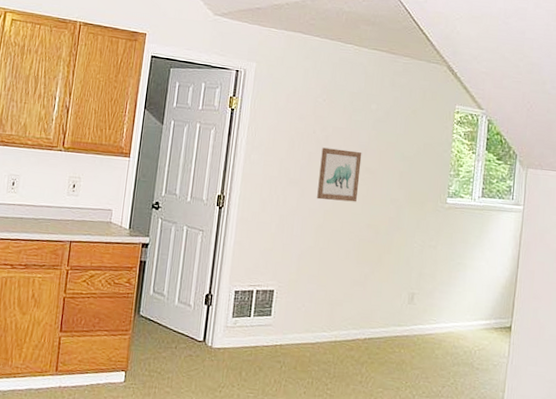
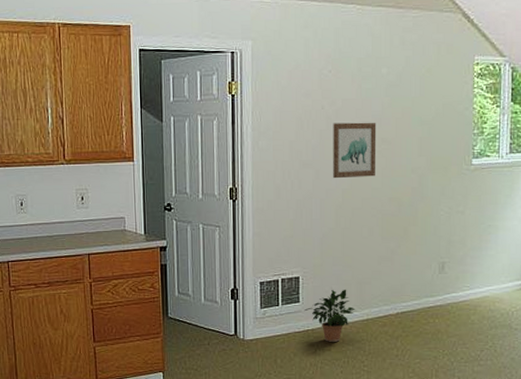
potted plant: none [274,307,325,361] -> present [304,289,356,342]

